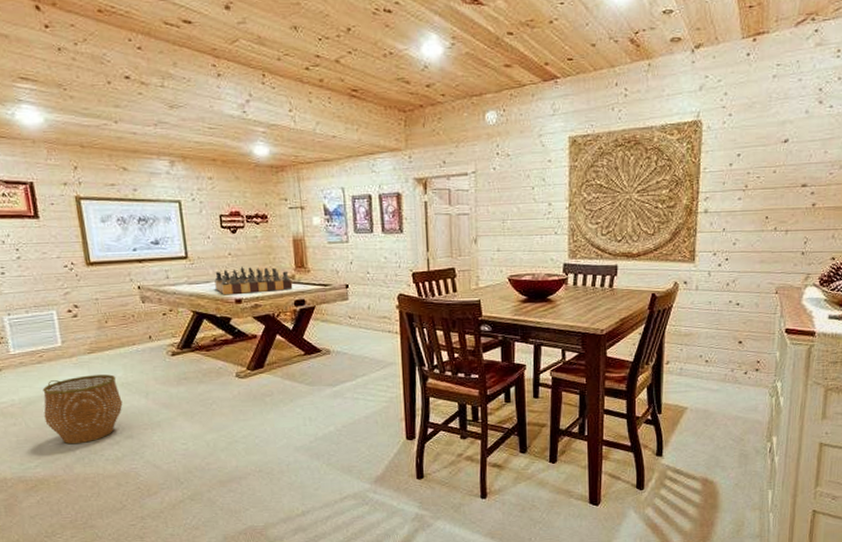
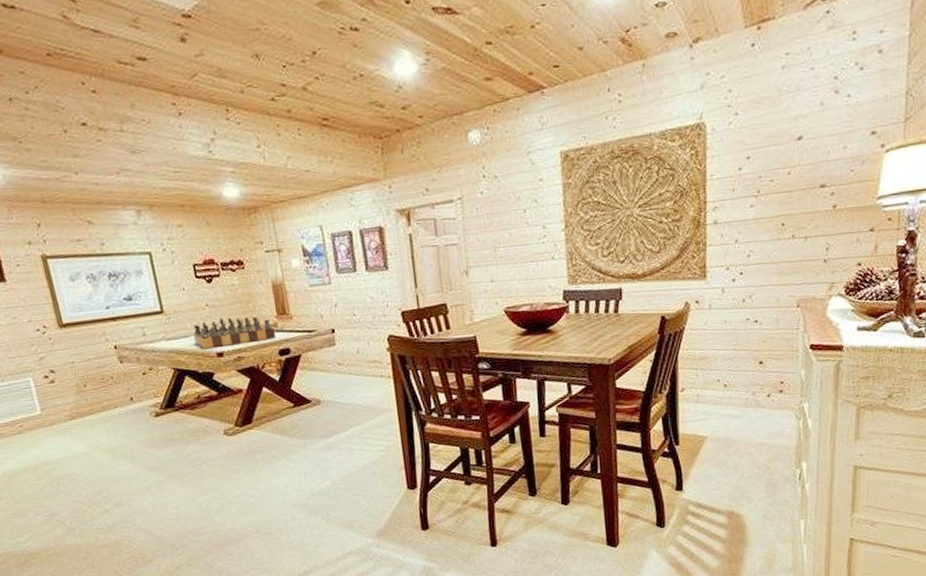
basket: present [42,374,123,445] -> none [26,440,110,516]

